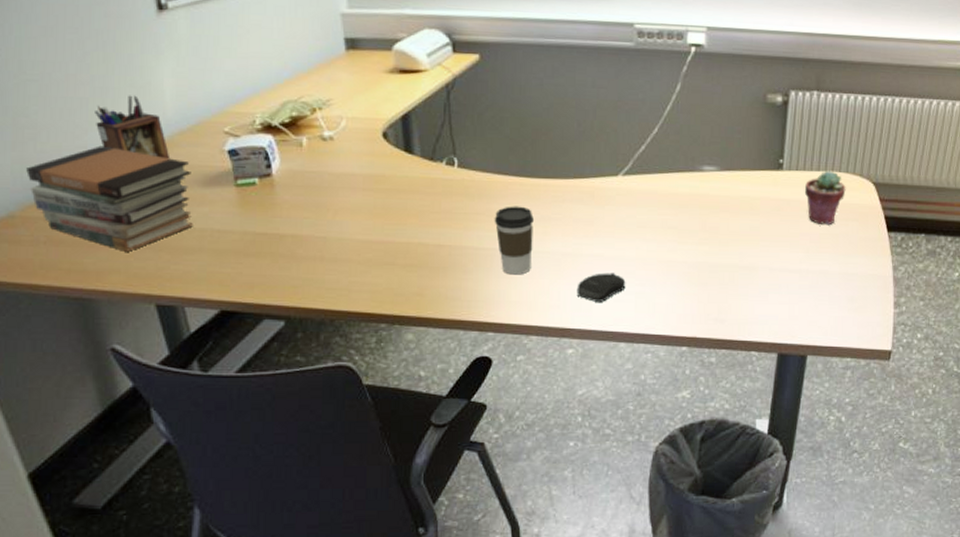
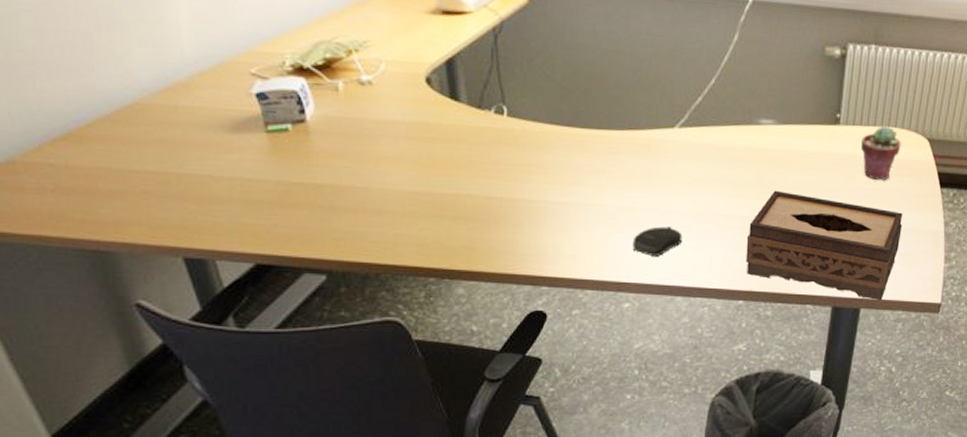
book stack: present [26,145,193,252] -> none [26,85,220,201]
desk organizer: present [95,95,171,160] -> none [101,30,191,102]
coffee cup: present [494,206,534,275] -> none [546,157,588,228]
tissue box: none [689,236,850,348] -> present [746,190,903,301]

